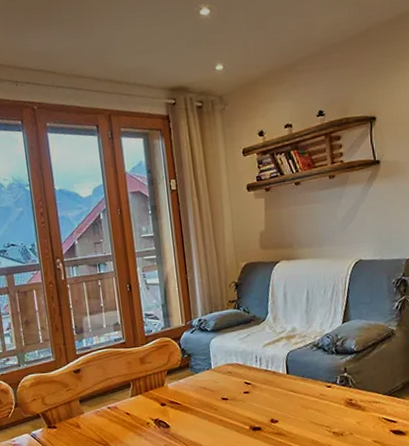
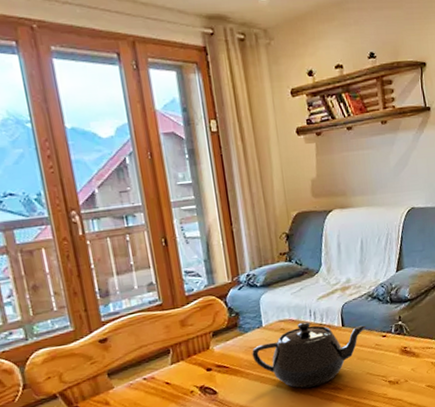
teapot: none [201,366,311,431] -> present [252,321,367,388]

